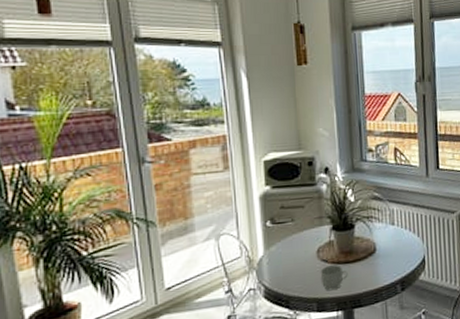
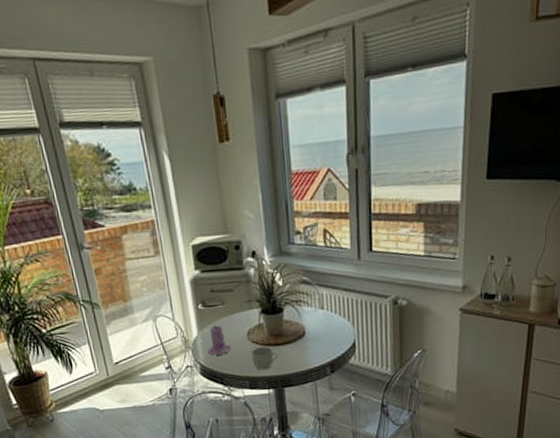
candle: none [275,242,300,276] -> present [209,324,232,356]

